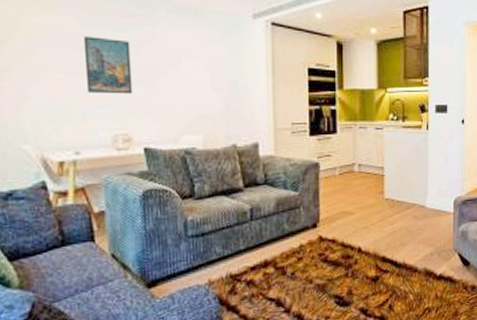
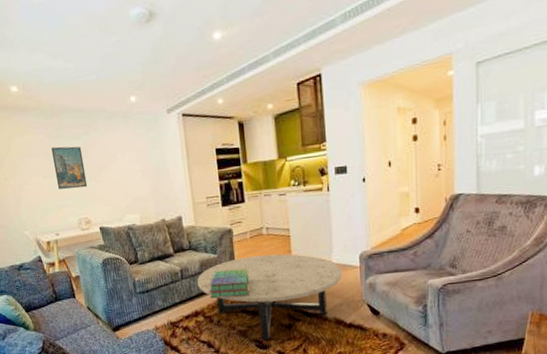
coffee table: none [271,195,435,296] -> present [197,254,342,341]
stack of books: none [285,210,334,245] -> present [209,268,250,299]

